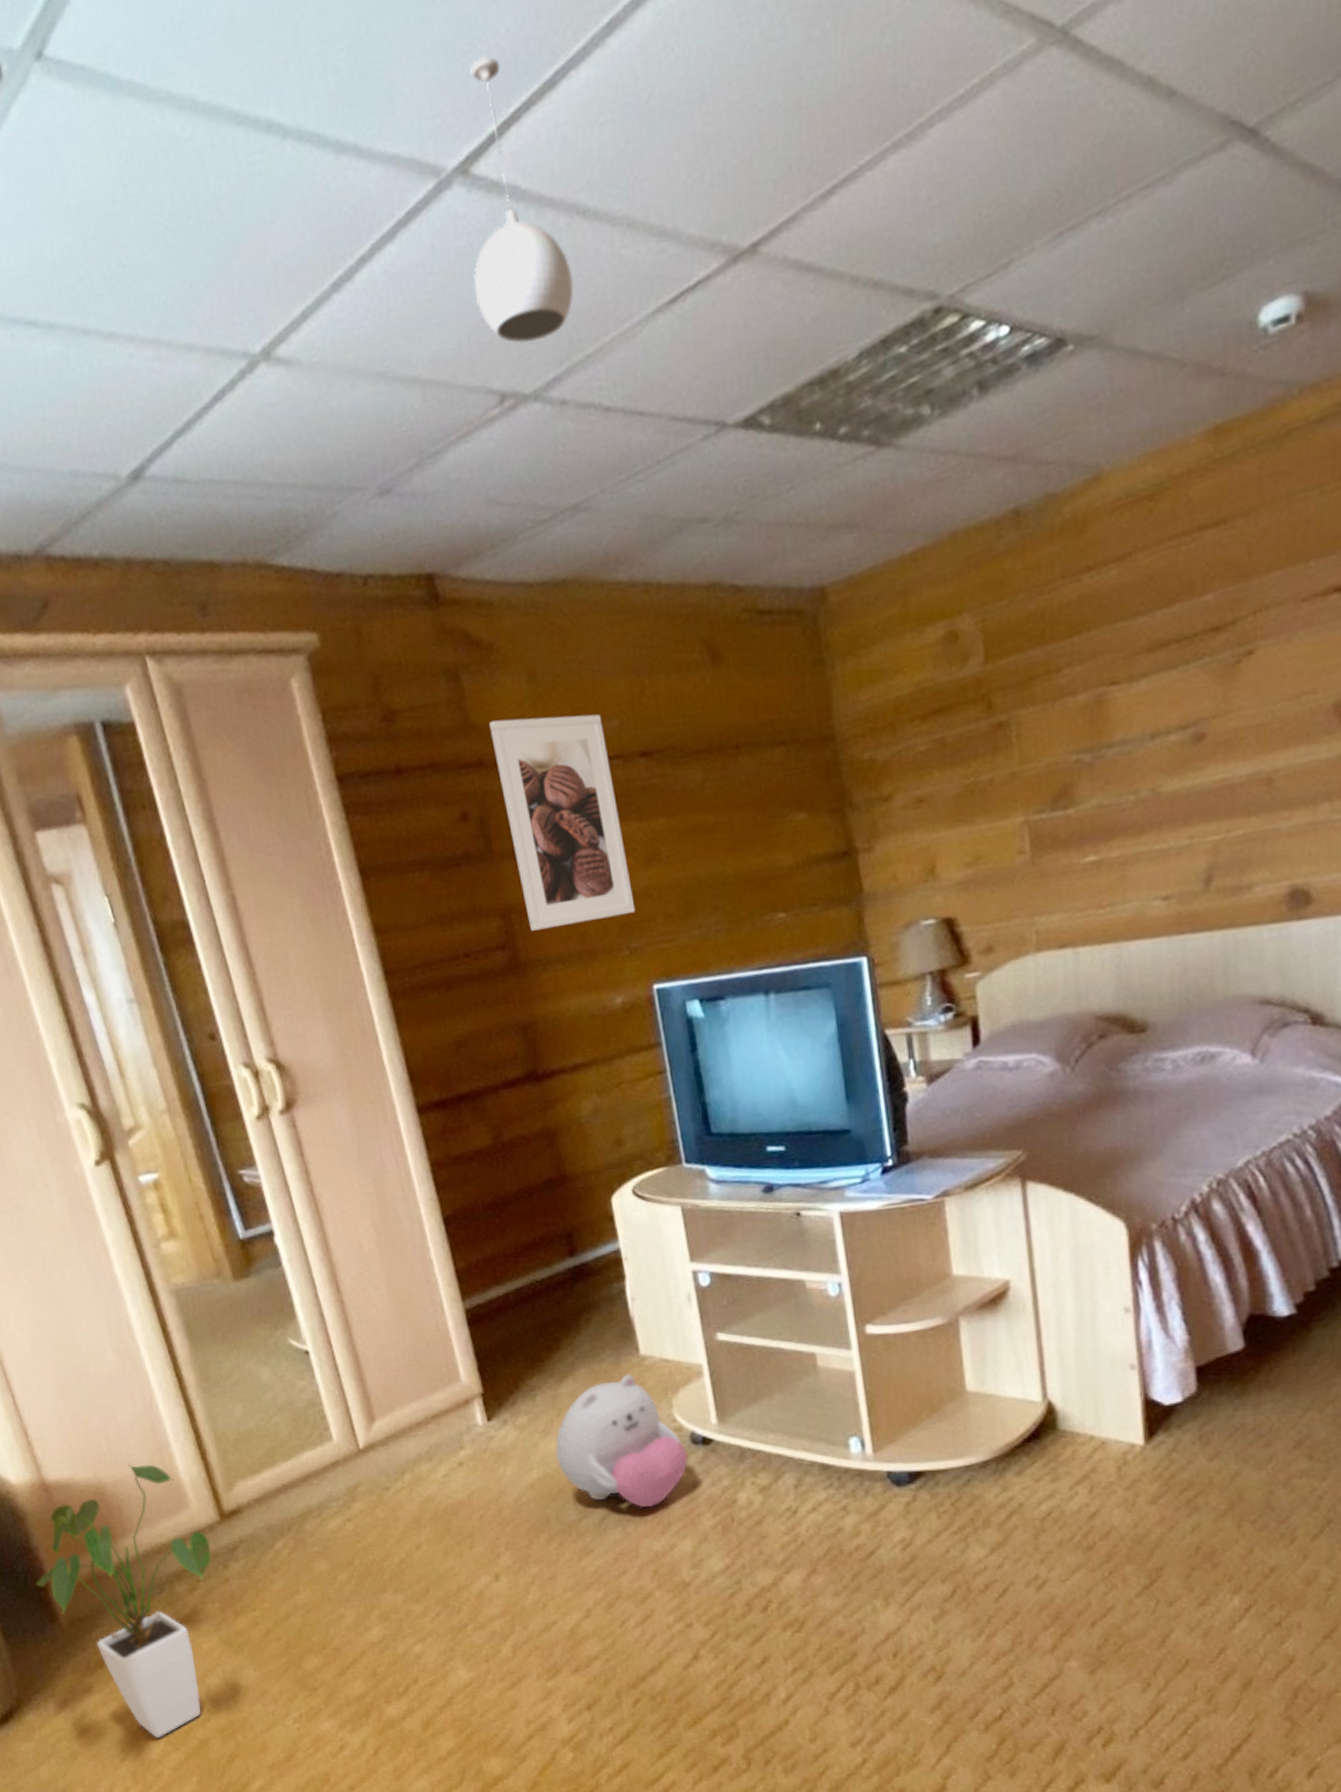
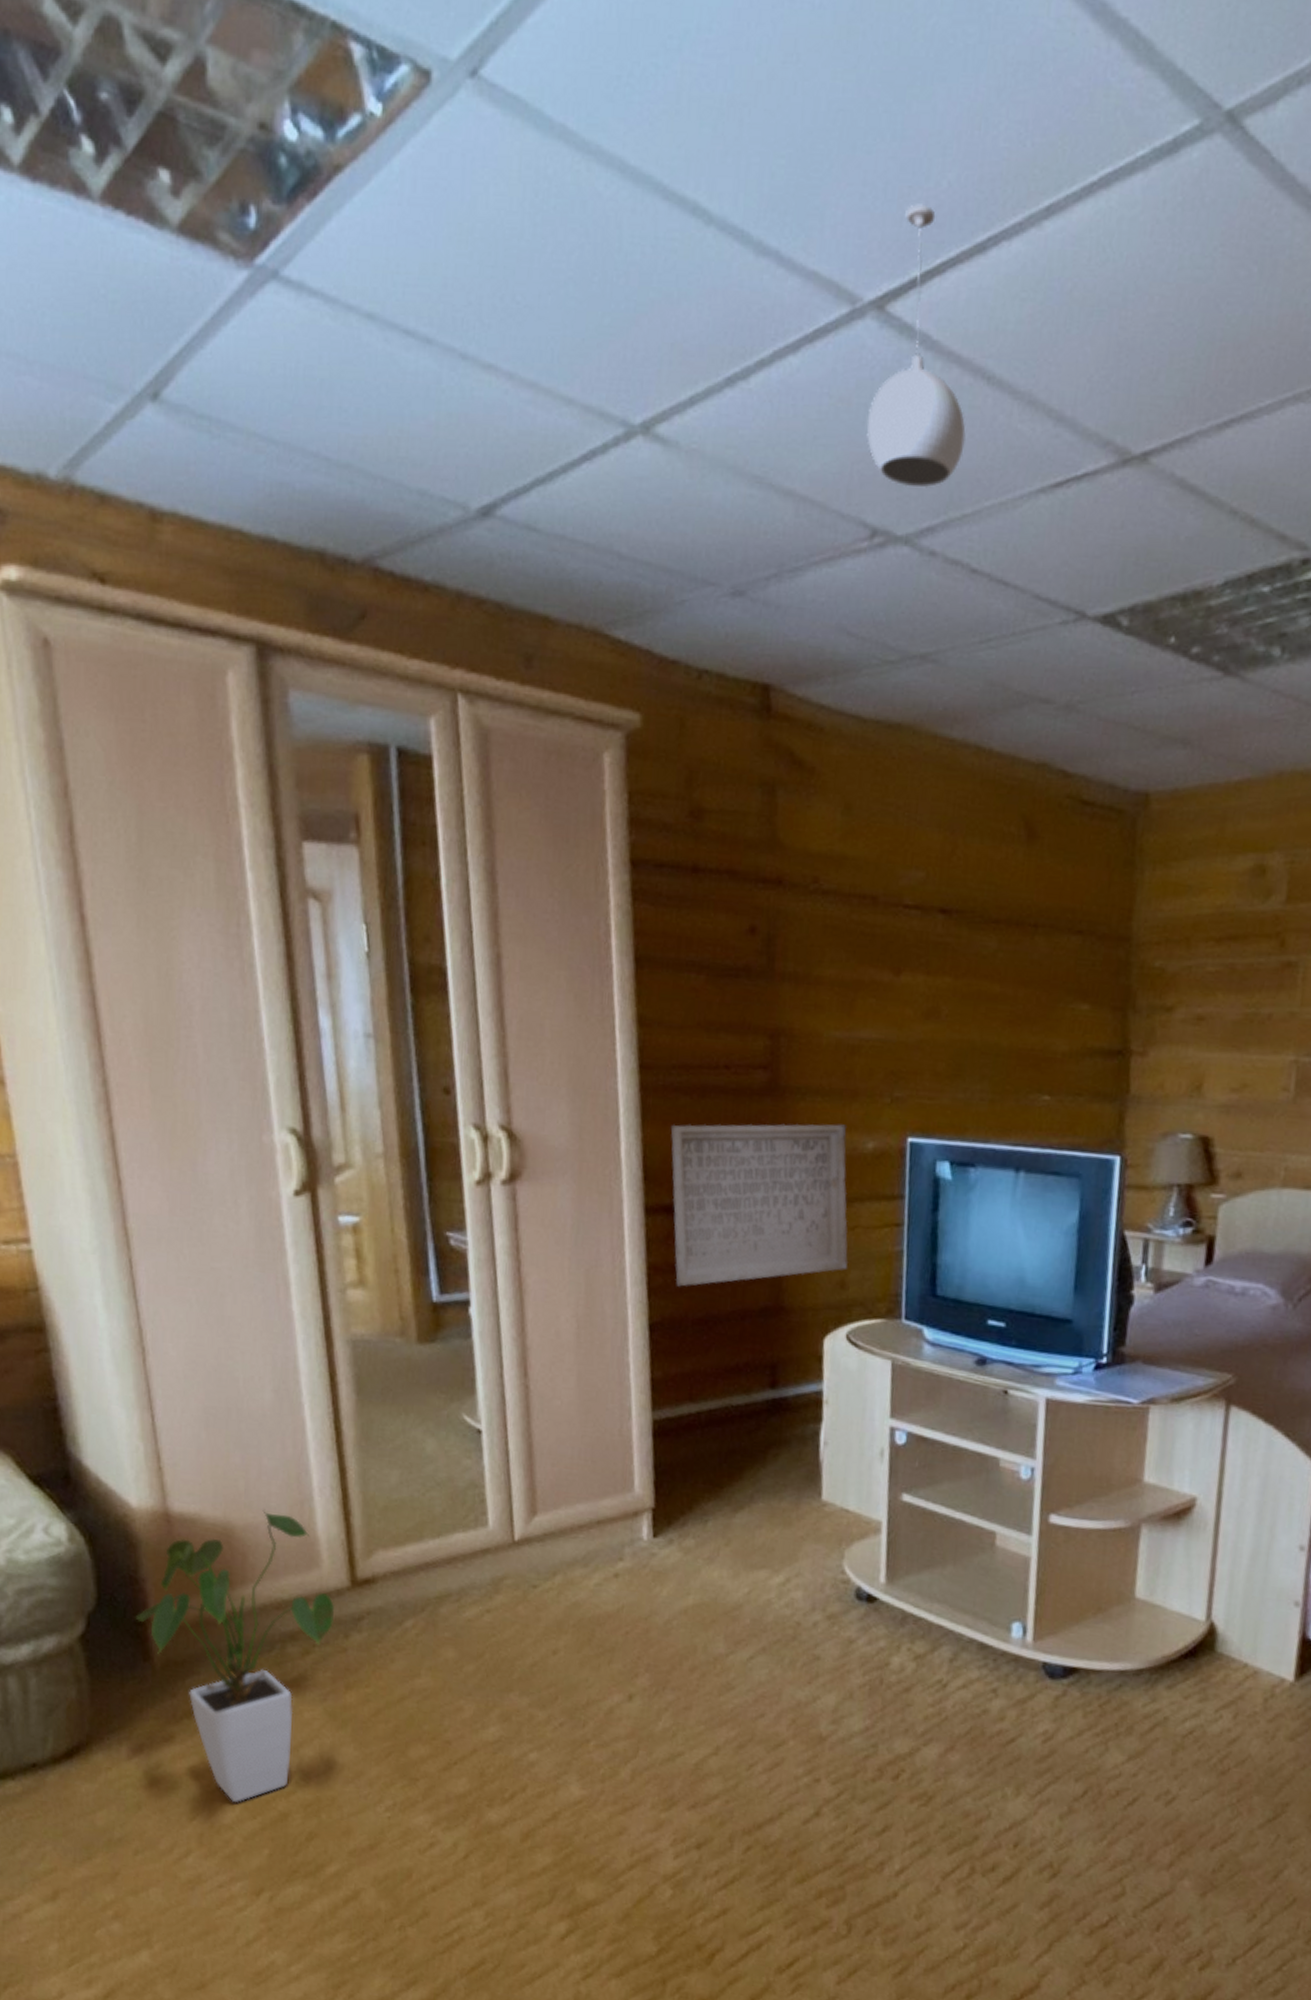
stone plaque: none [425,986,620,1177] -> present [670,1123,848,1287]
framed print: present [489,714,636,931] -> none [795,842,909,1063]
plush toy: present [555,1374,688,1508] -> none [716,1517,850,1656]

